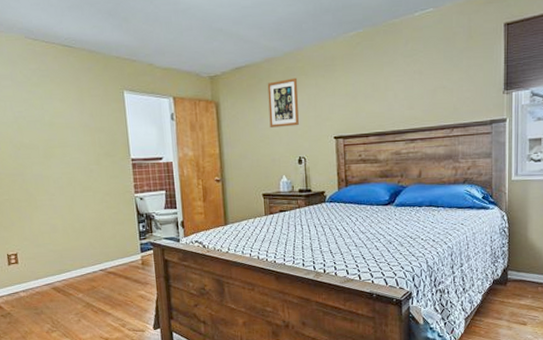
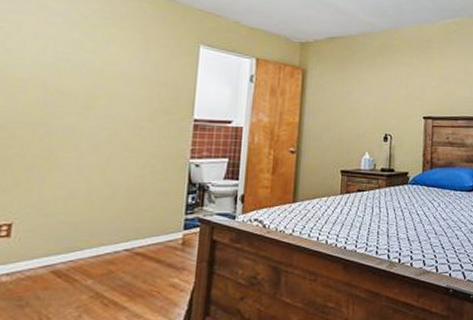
wall art: present [267,78,299,127] -> none [358,54,392,102]

